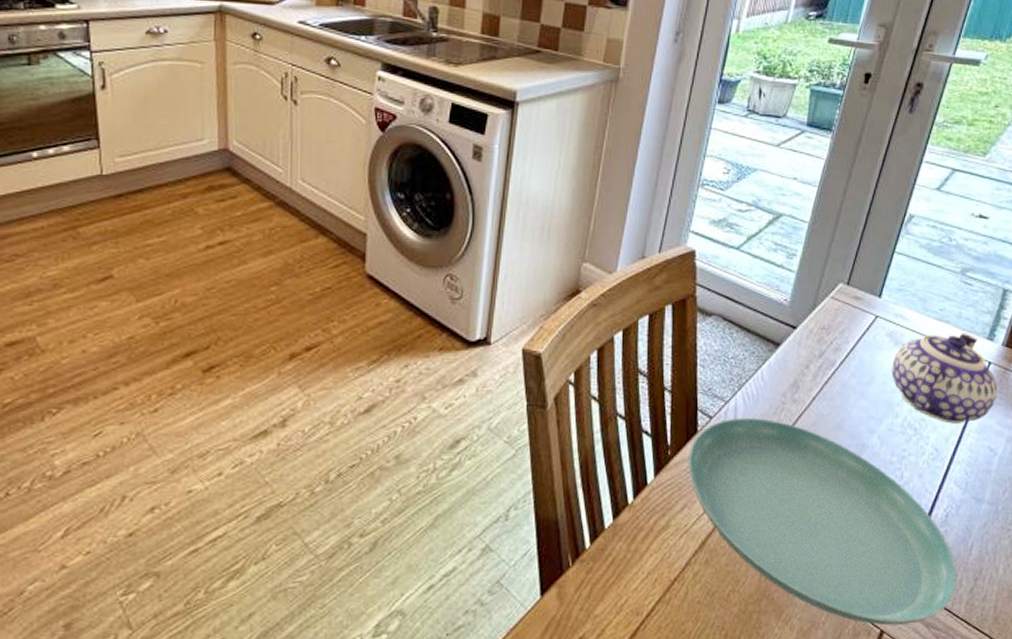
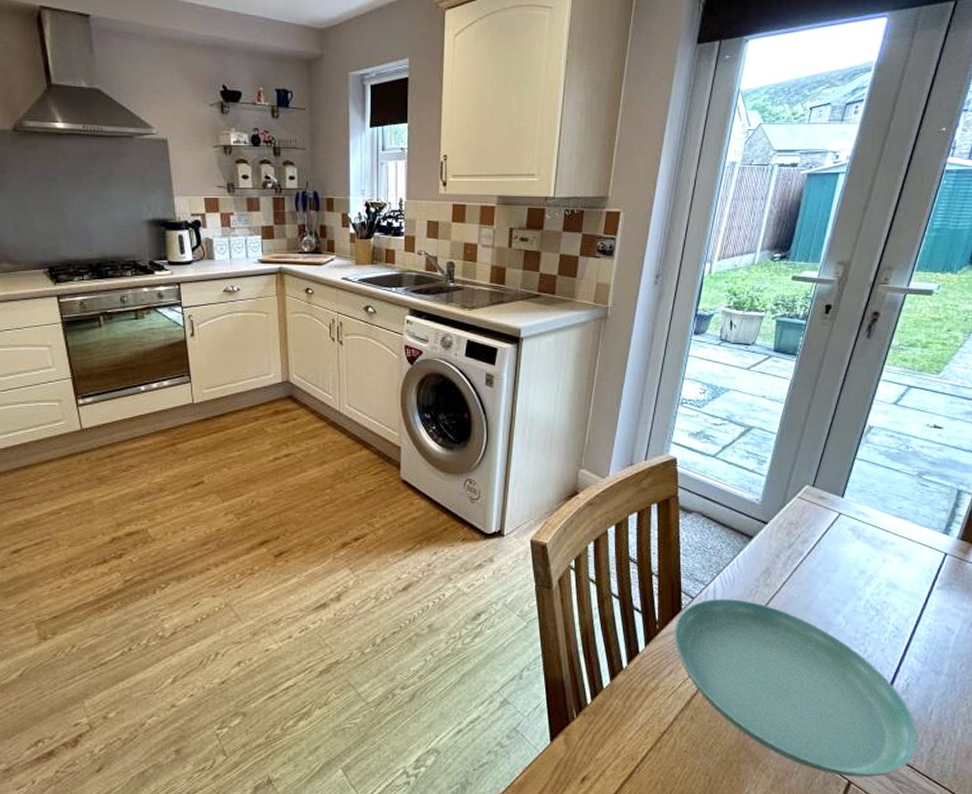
teapot: present [891,333,998,424] -> none [854,528,954,606]

